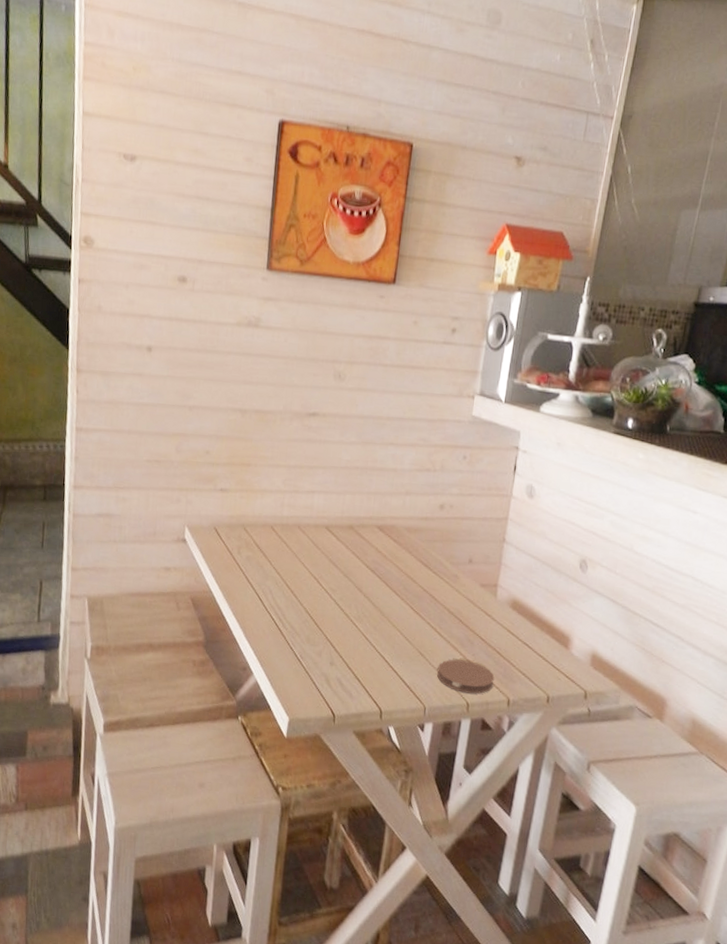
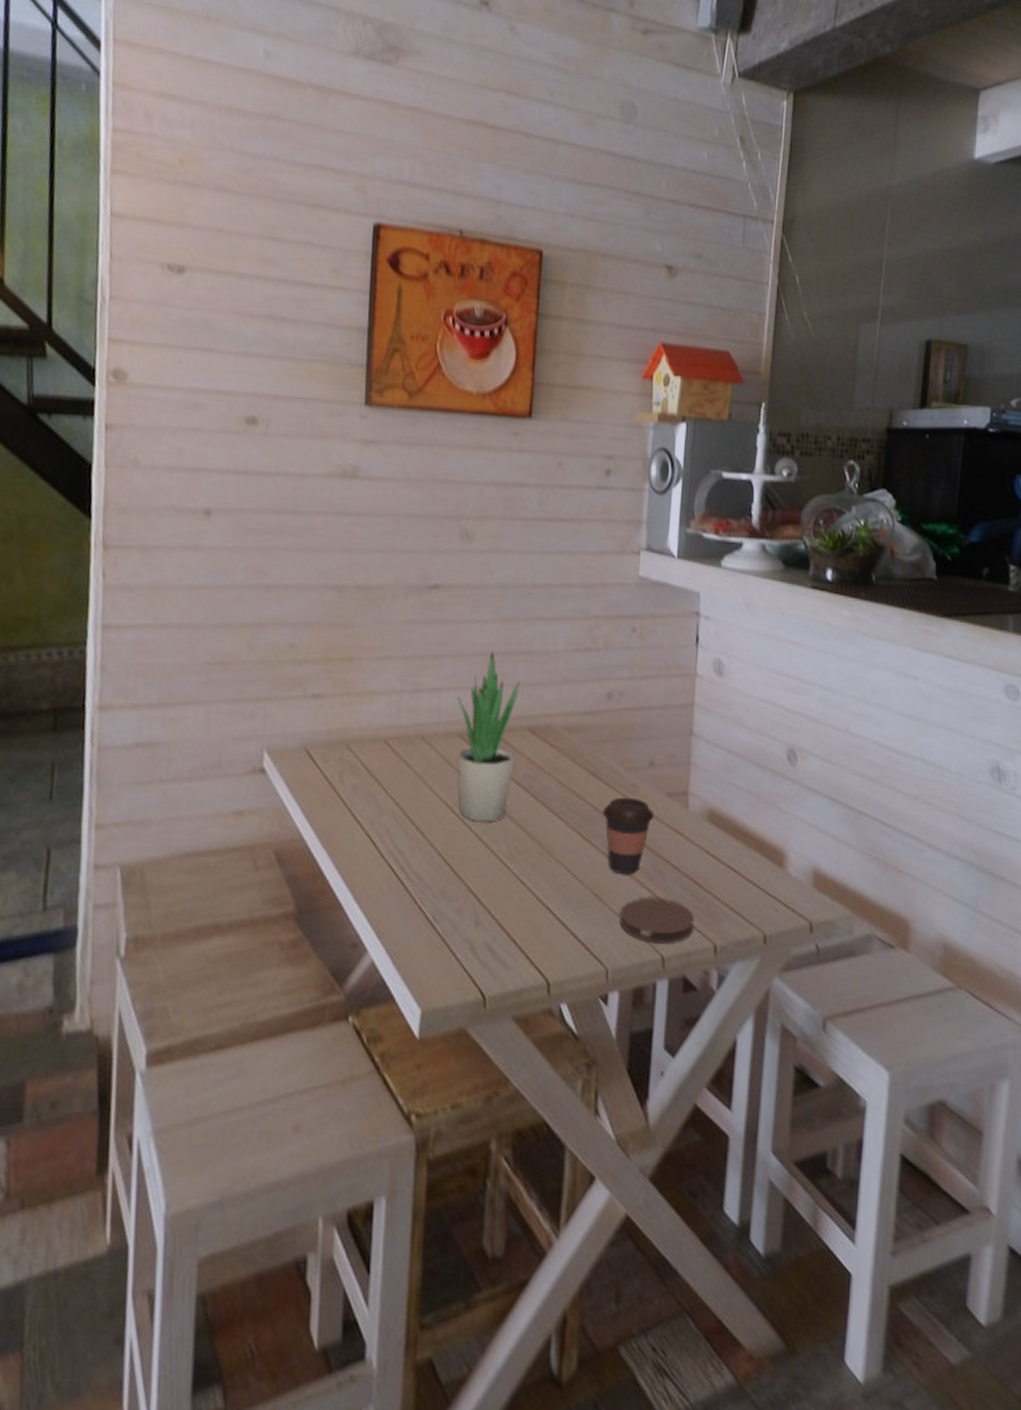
potted plant: none [323,466,374,592] -> present [457,651,520,821]
coffee cup: none [430,584,470,641] -> present [603,797,654,875]

